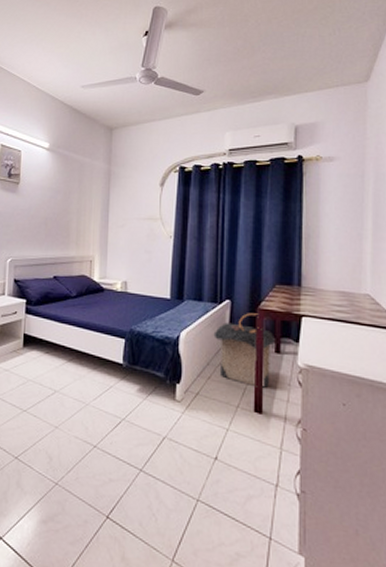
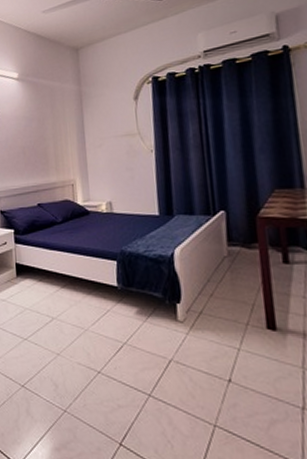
laundry hamper: present [213,313,275,388] -> none [210,222,282,302]

